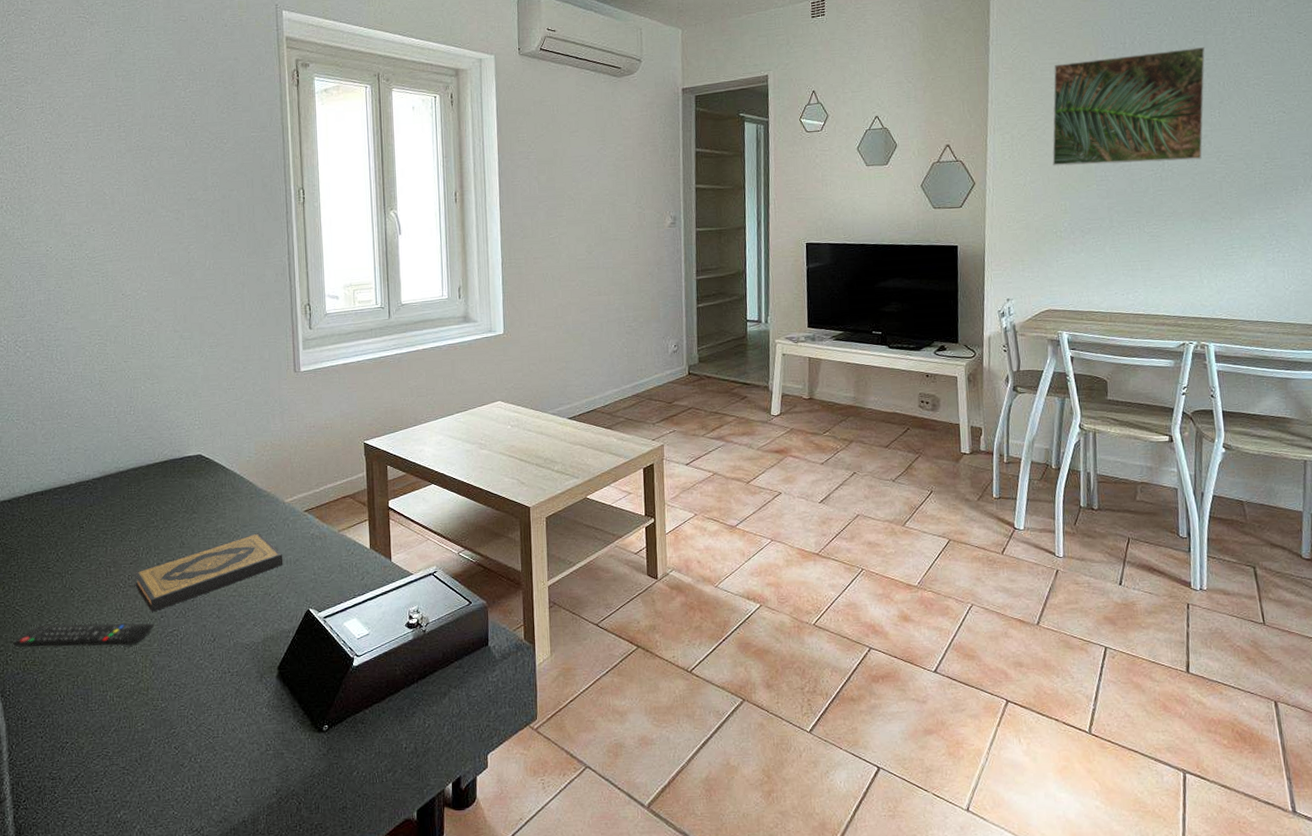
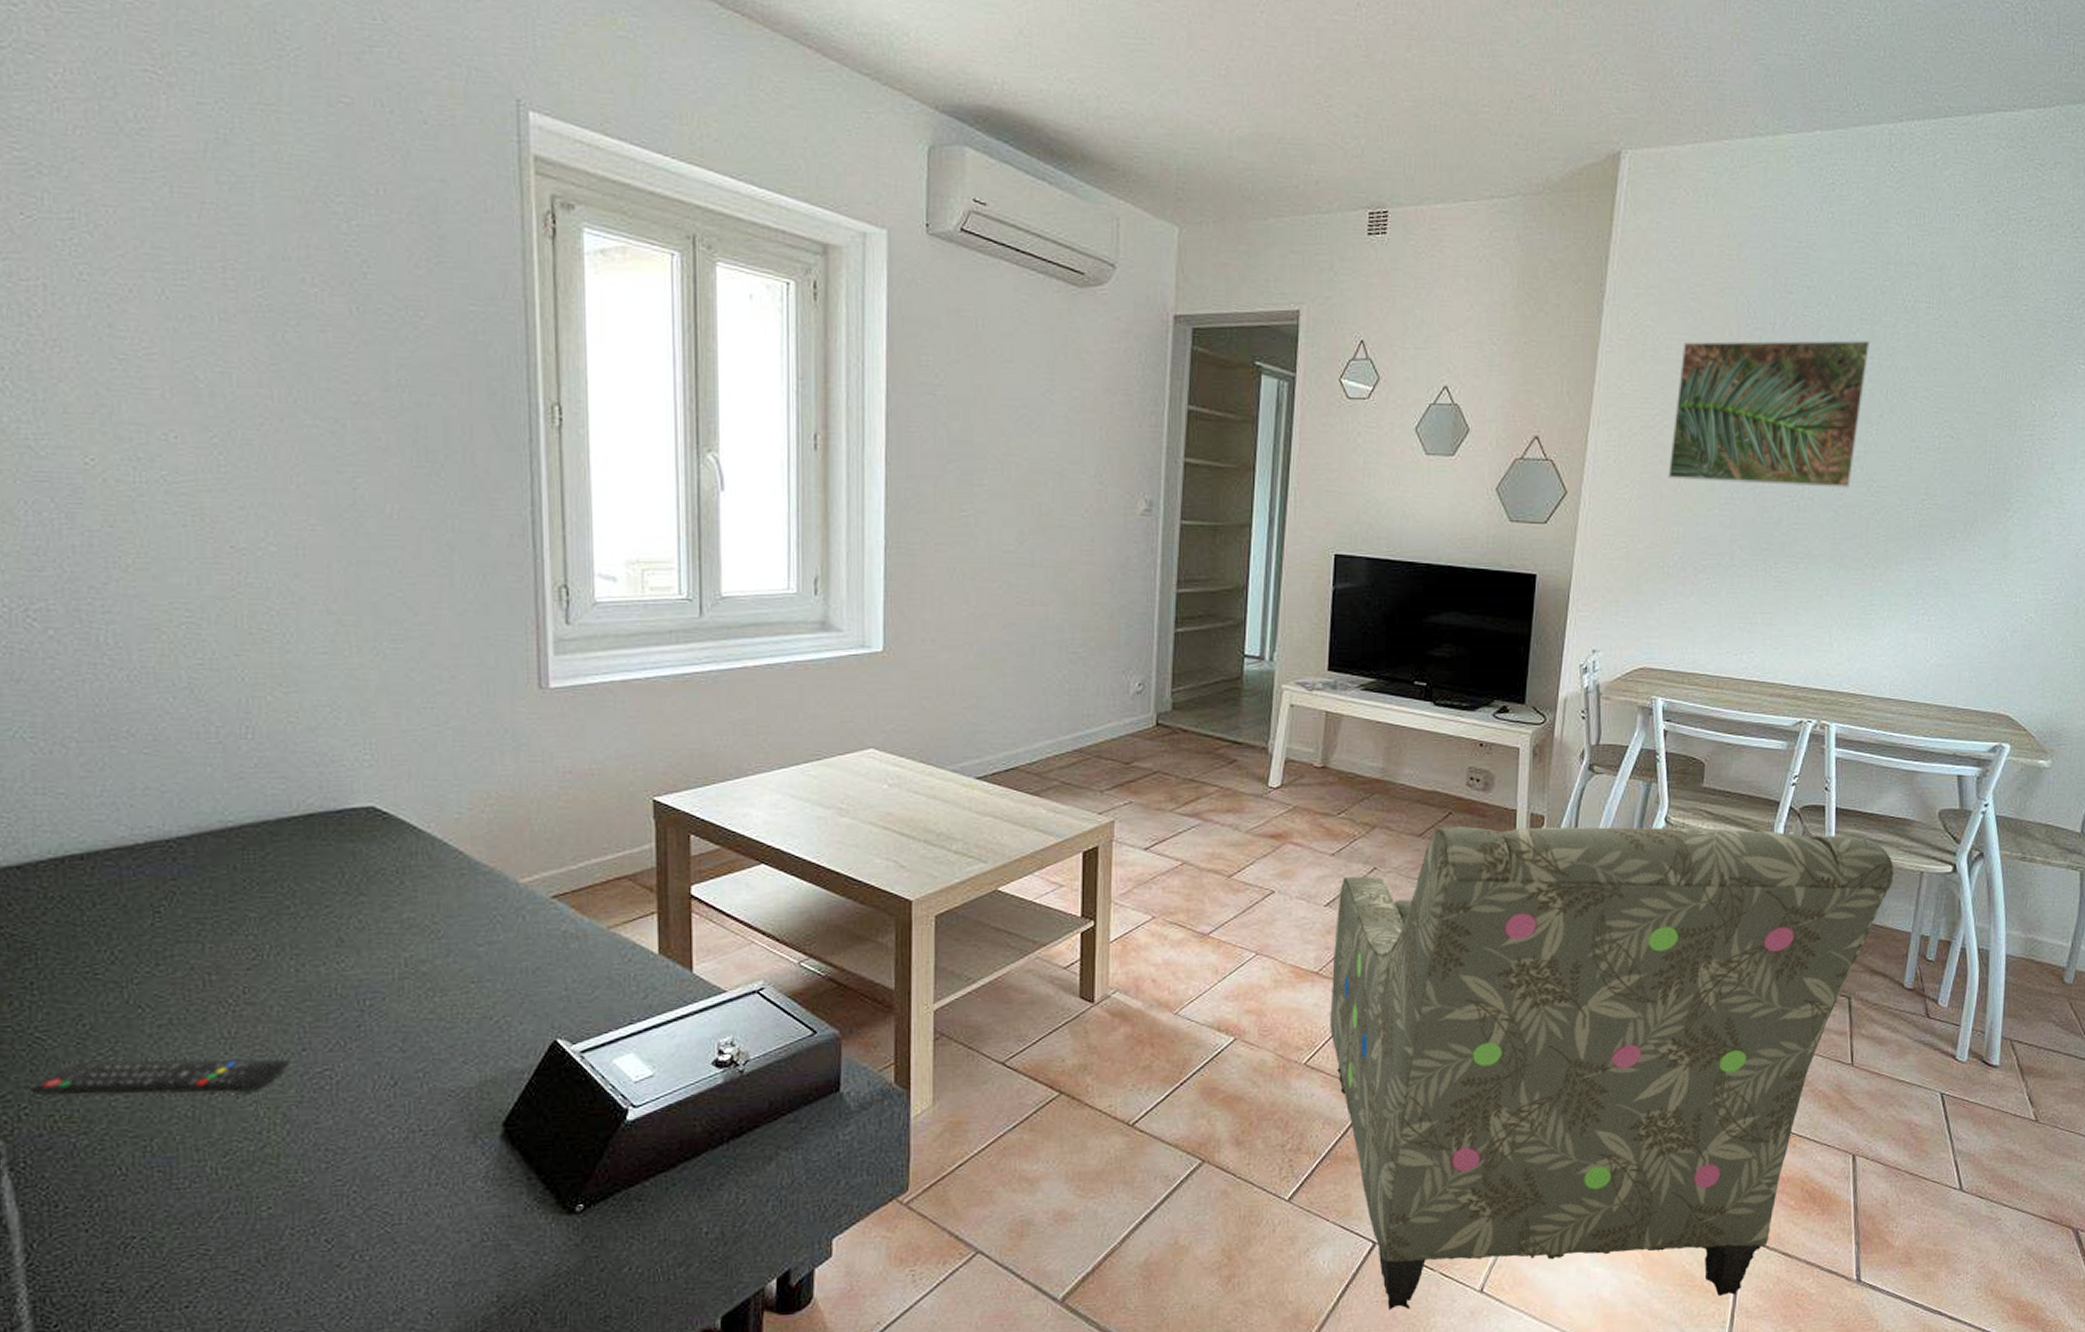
hardback book: present [134,532,283,612] -> none [253,926,515,1042]
armchair: none [828,432,1281,823] -> present [1330,826,1894,1311]

